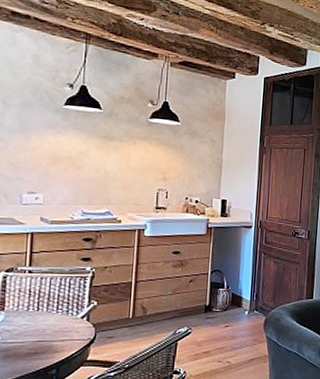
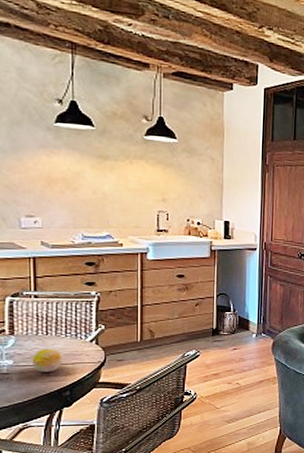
fruit: none [19,325,52,350] -> present [32,348,63,373]

